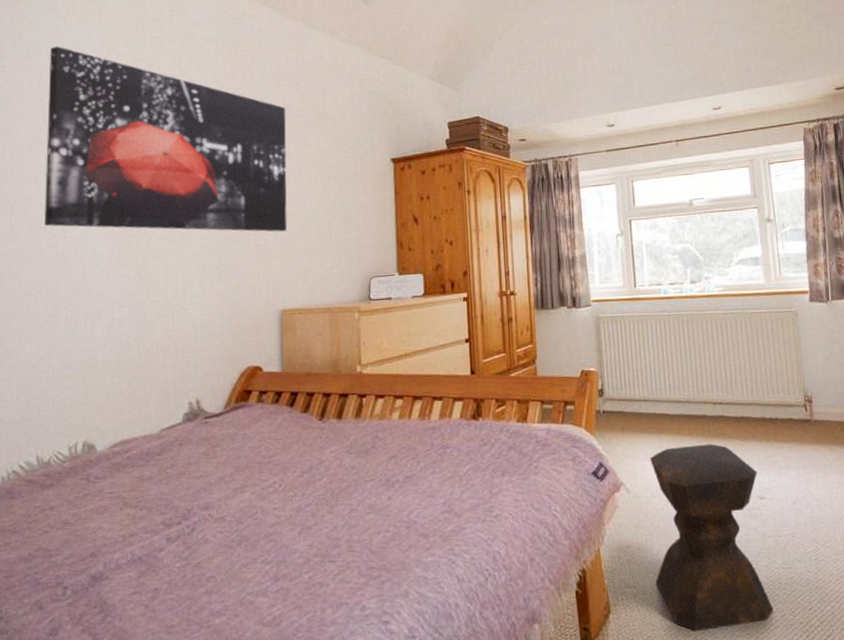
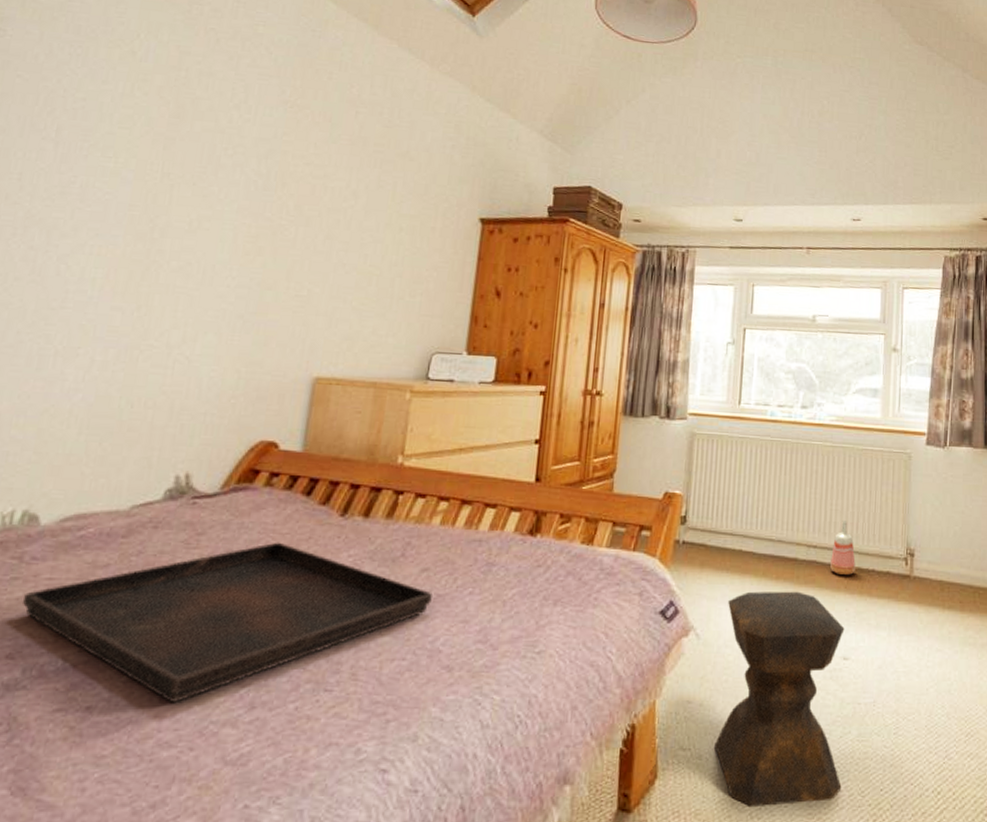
wall art: present [45,46,288,232] -> none [22,17,362,284]
serving tray: none [95,446,402,581] -> present [23,542,432,704]
vase: none [736,378,760,426] -> present [830,521,856,576]

